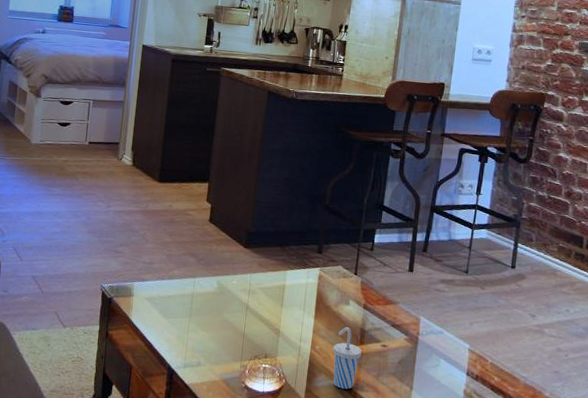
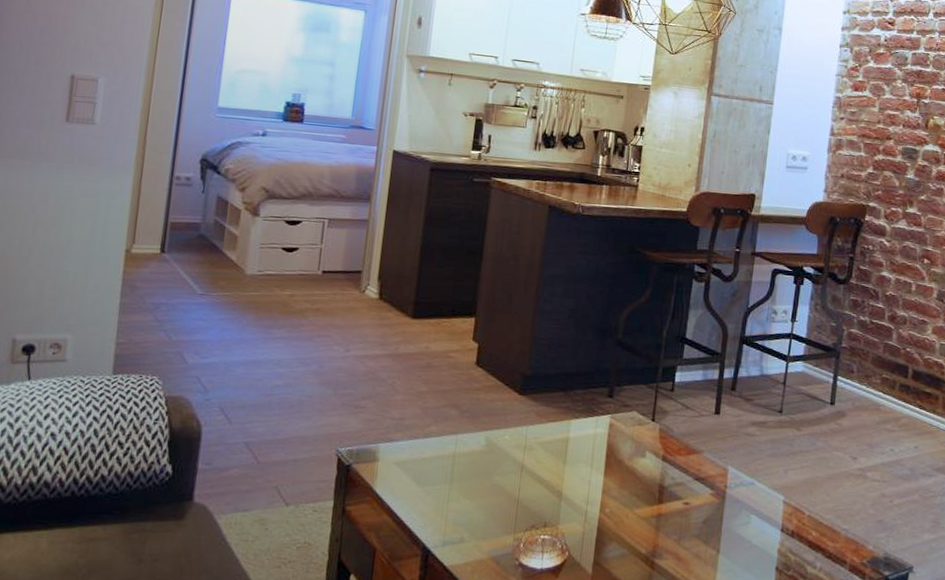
cup: present [333,327,362,390] -> none [626,484,660,559]

